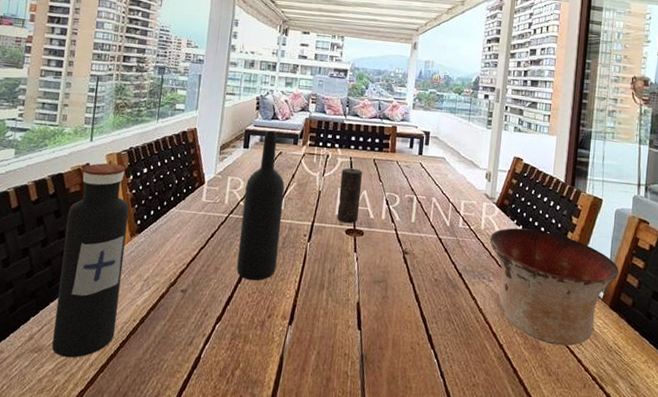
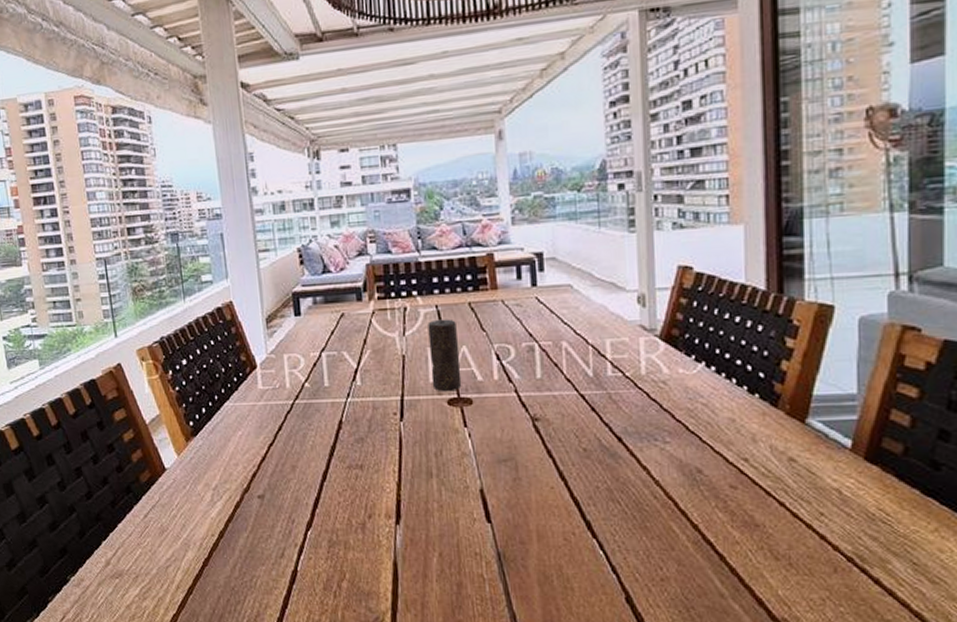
water bottle: present [52,163,129,358] -> none [111,359,195,582]
wine bottle: present [236,130,285,281] -> none [307,288,367,477]
bowl: present [490,228,619,346] -> none [657,364,876,519]

